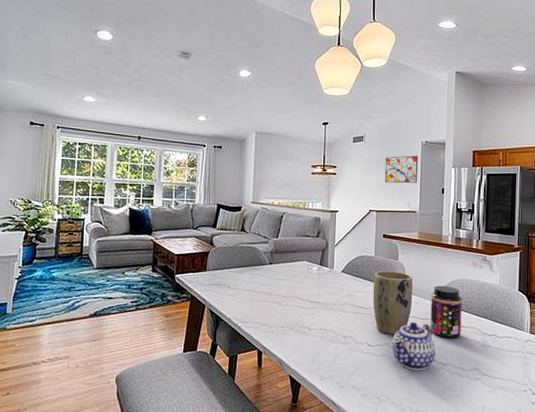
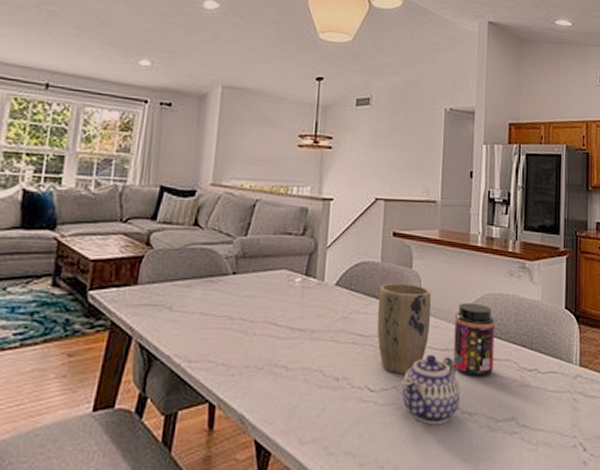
wall art: present [384,155,419,184] -> none [396,126,441,163]

